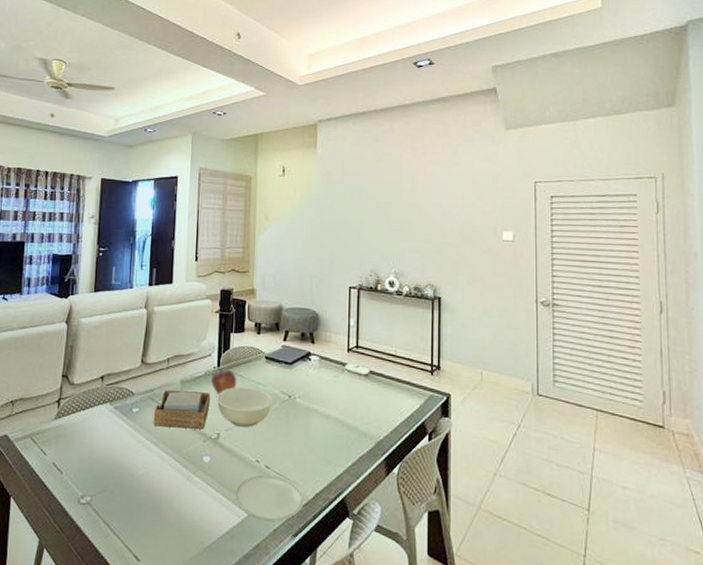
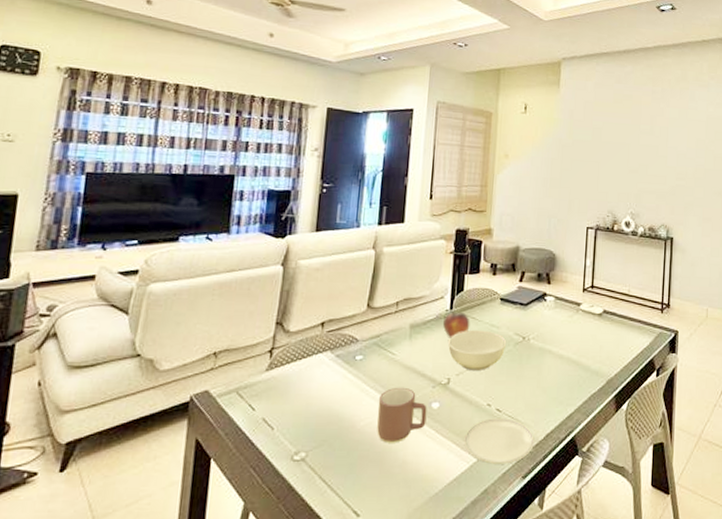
napkin holder: present [153,390,211,429] -> none [378,334,442,375]
mug: none [153,439,199,493] -> present [377,387,427,443]

